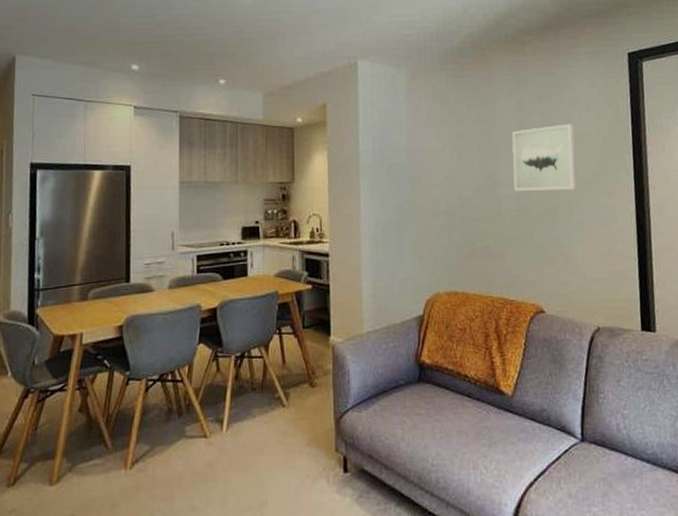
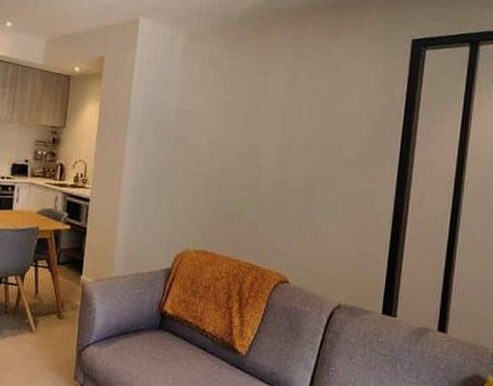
wall art: present [511,123,577,191] -> none [276,103,344,170]

